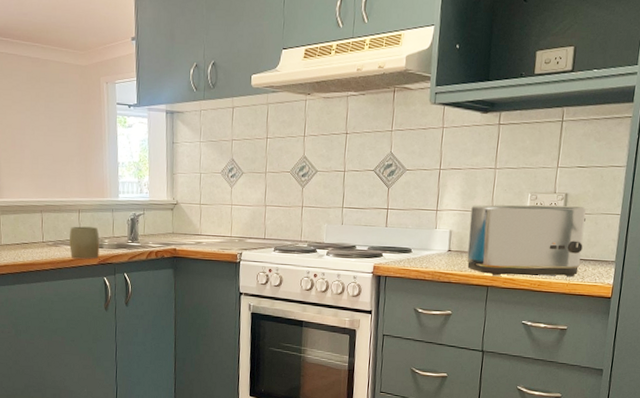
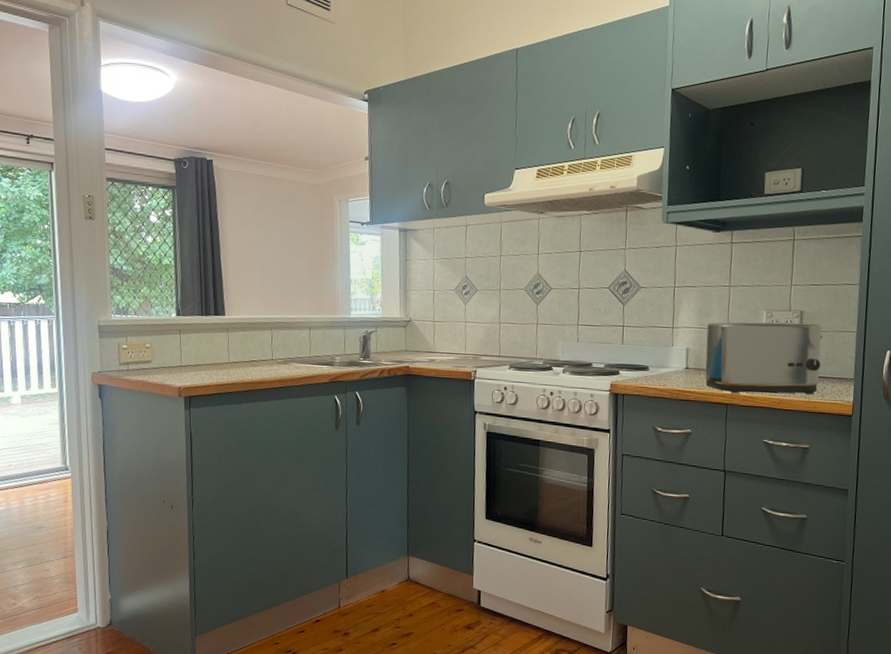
mug: present [69,226,100,260] -> none [299,343,331,378]

